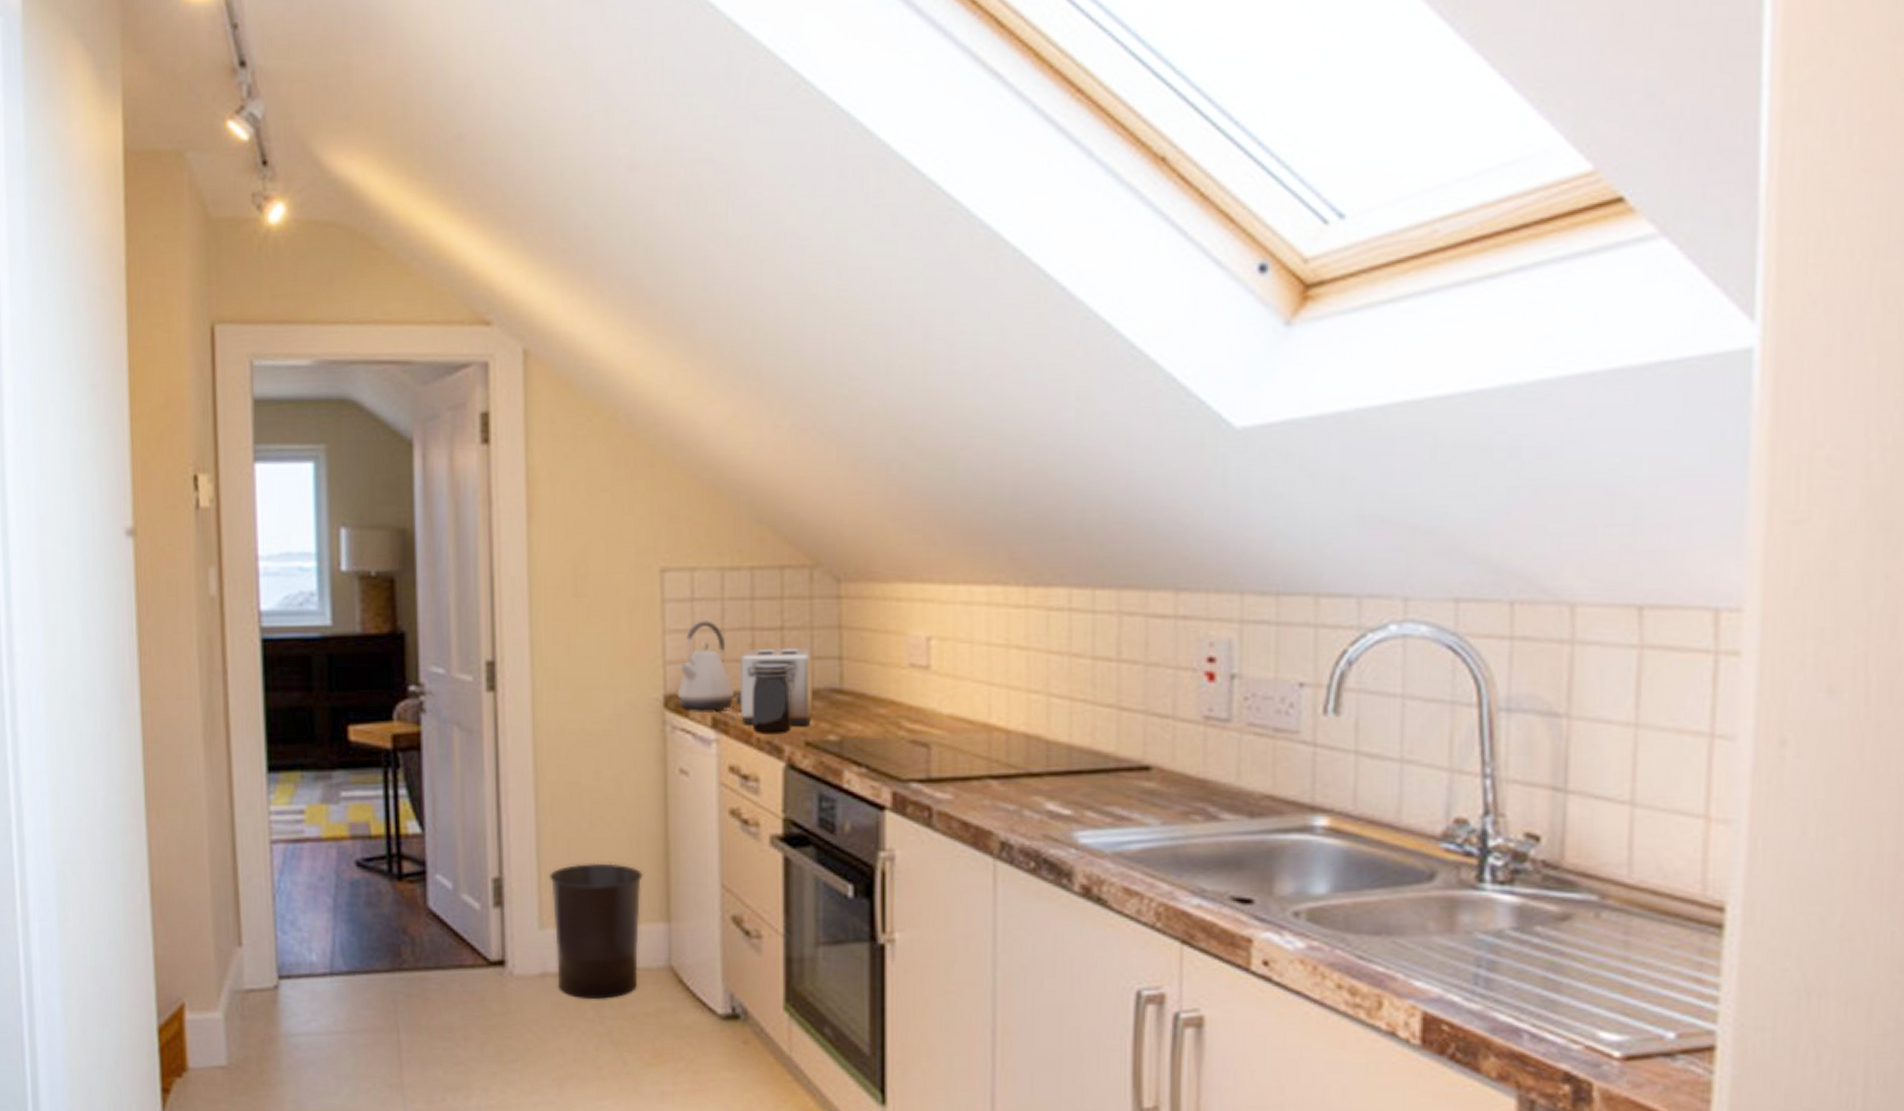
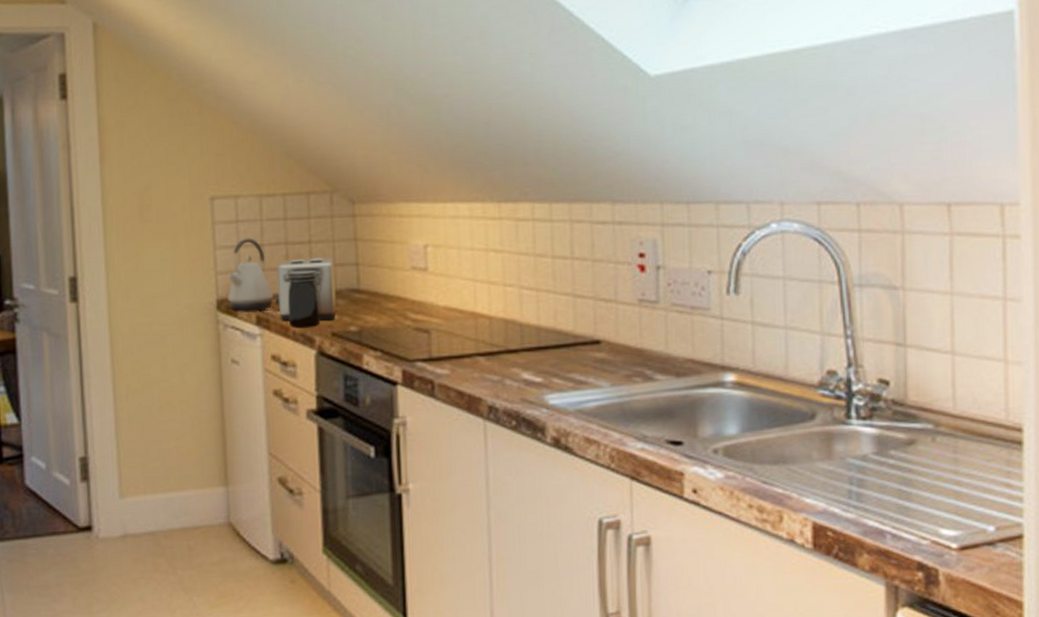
waste bin: present [550,863,643,999] -> none [127,440,204,554]

